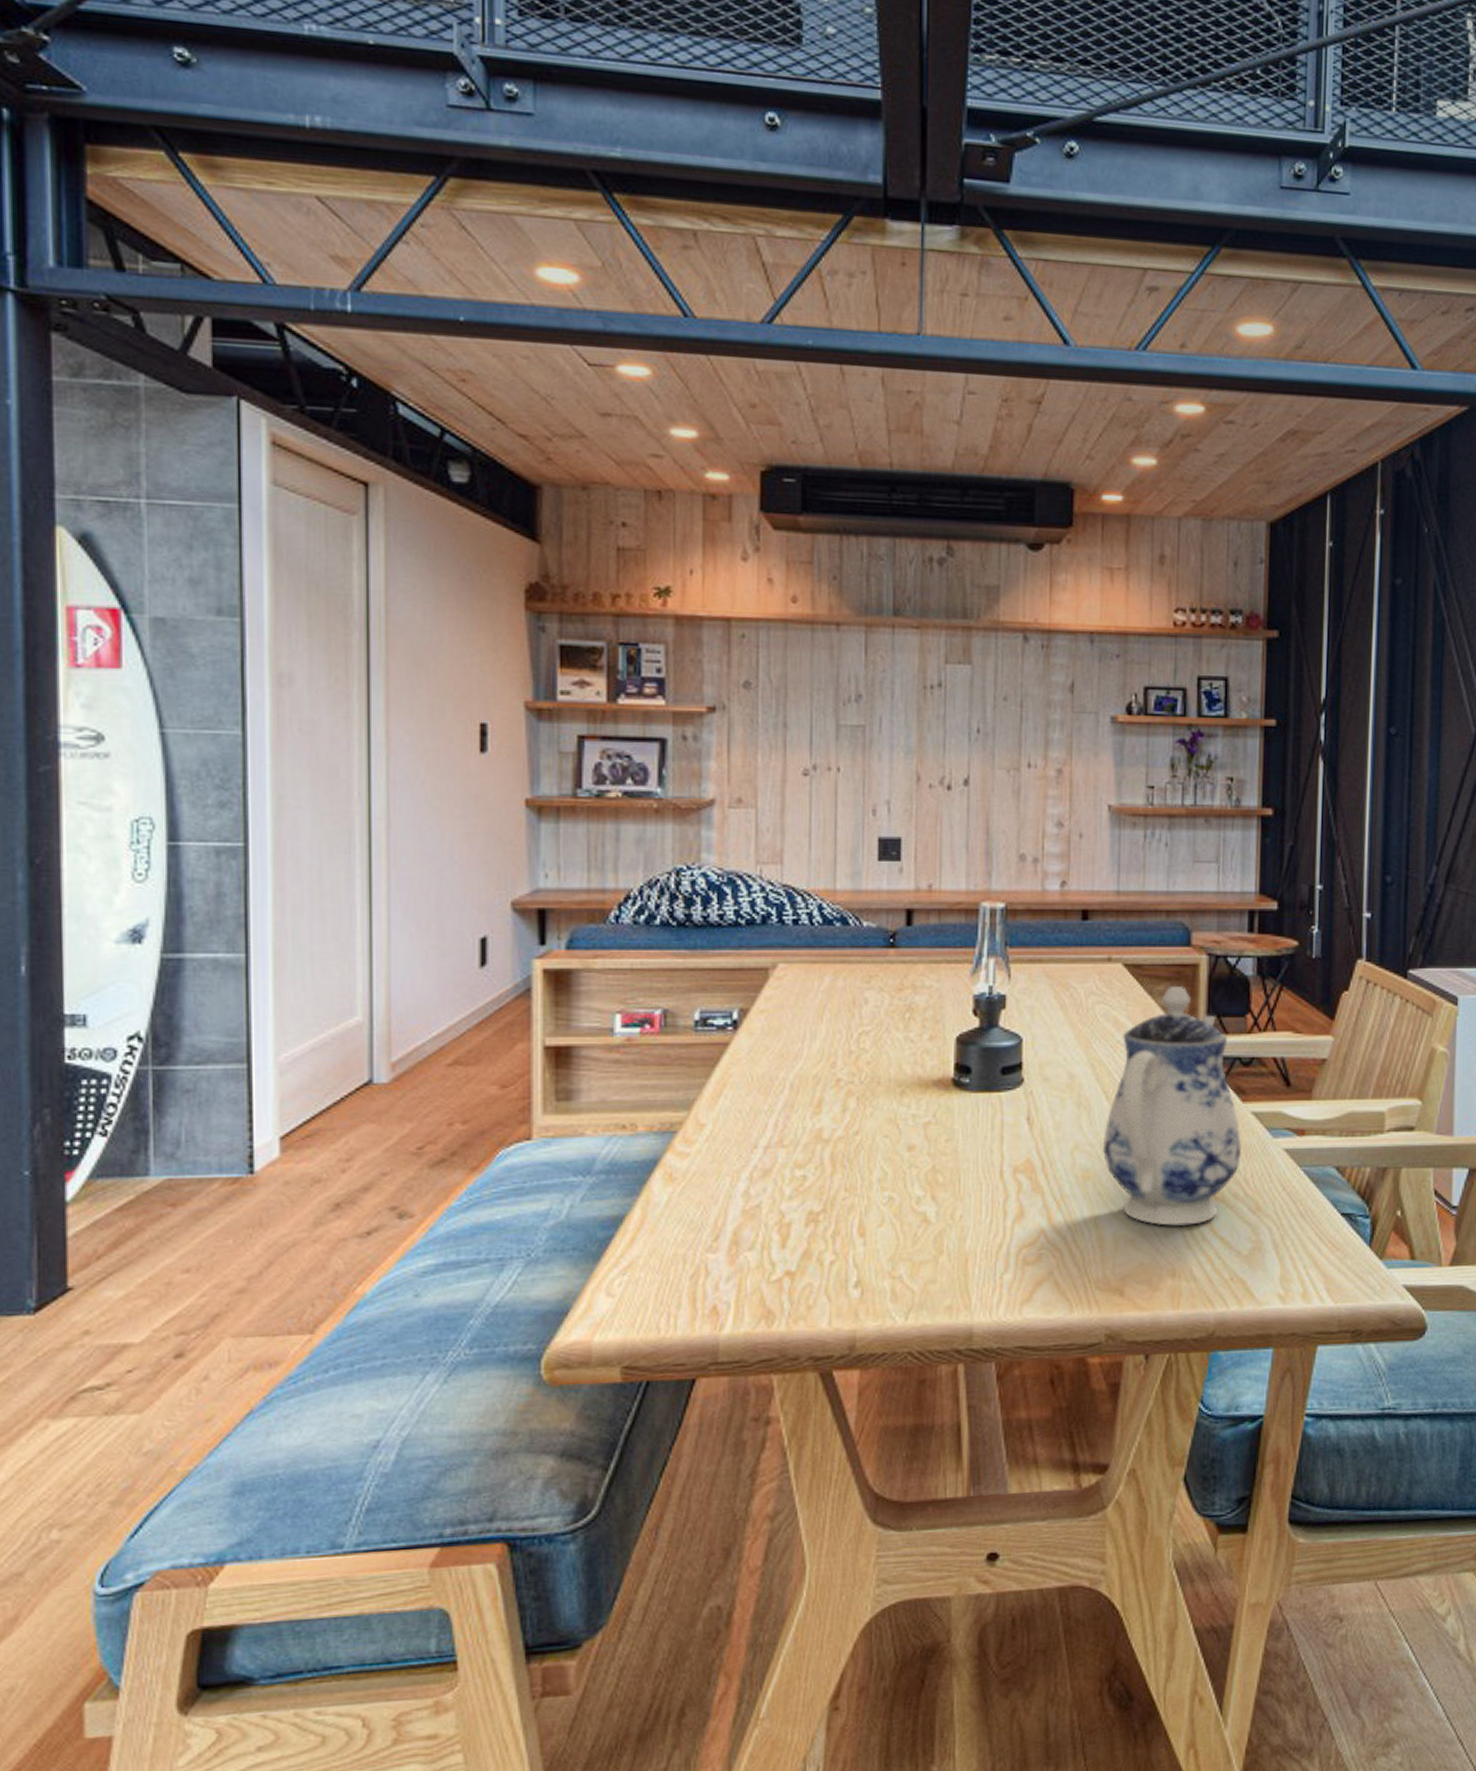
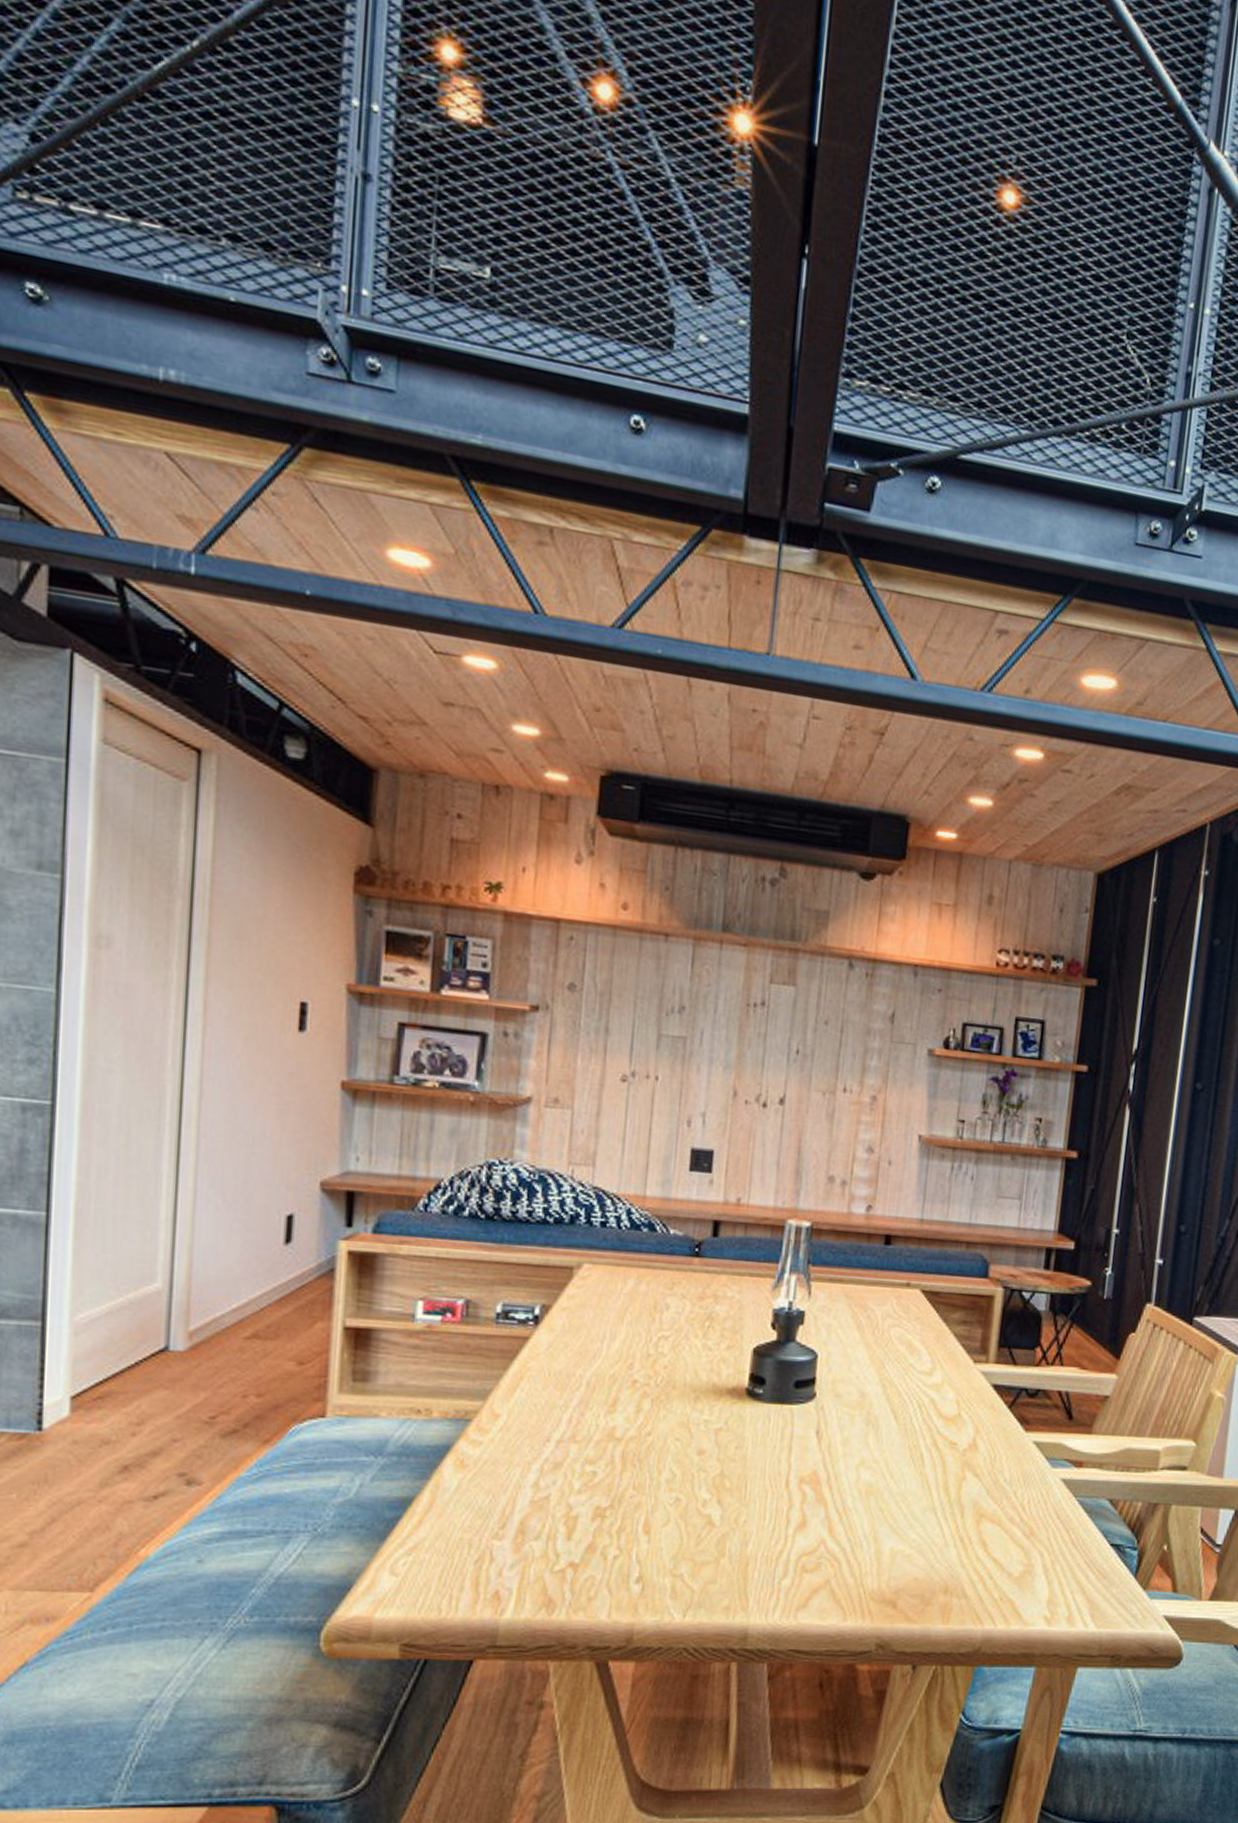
teapot: present [1102,985,1242,1226] -> none [886,1315,1021,1545]

